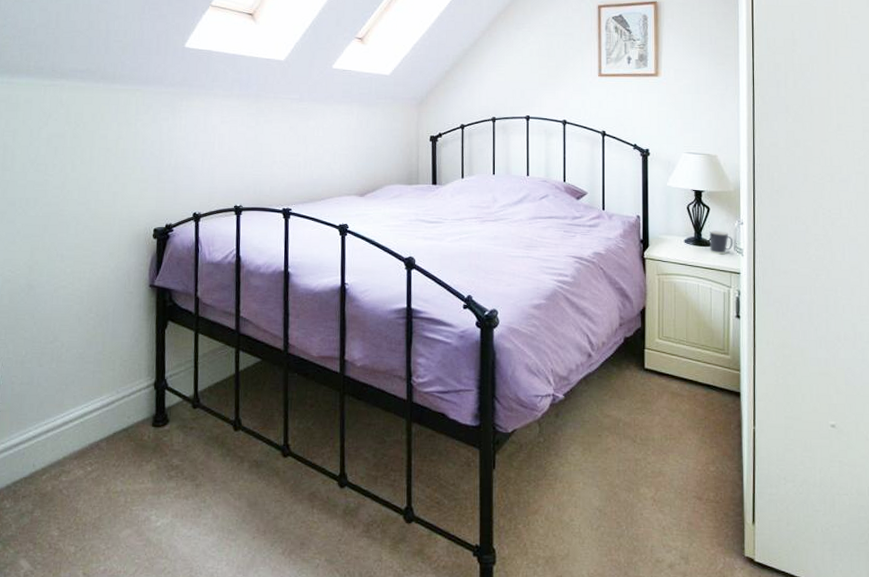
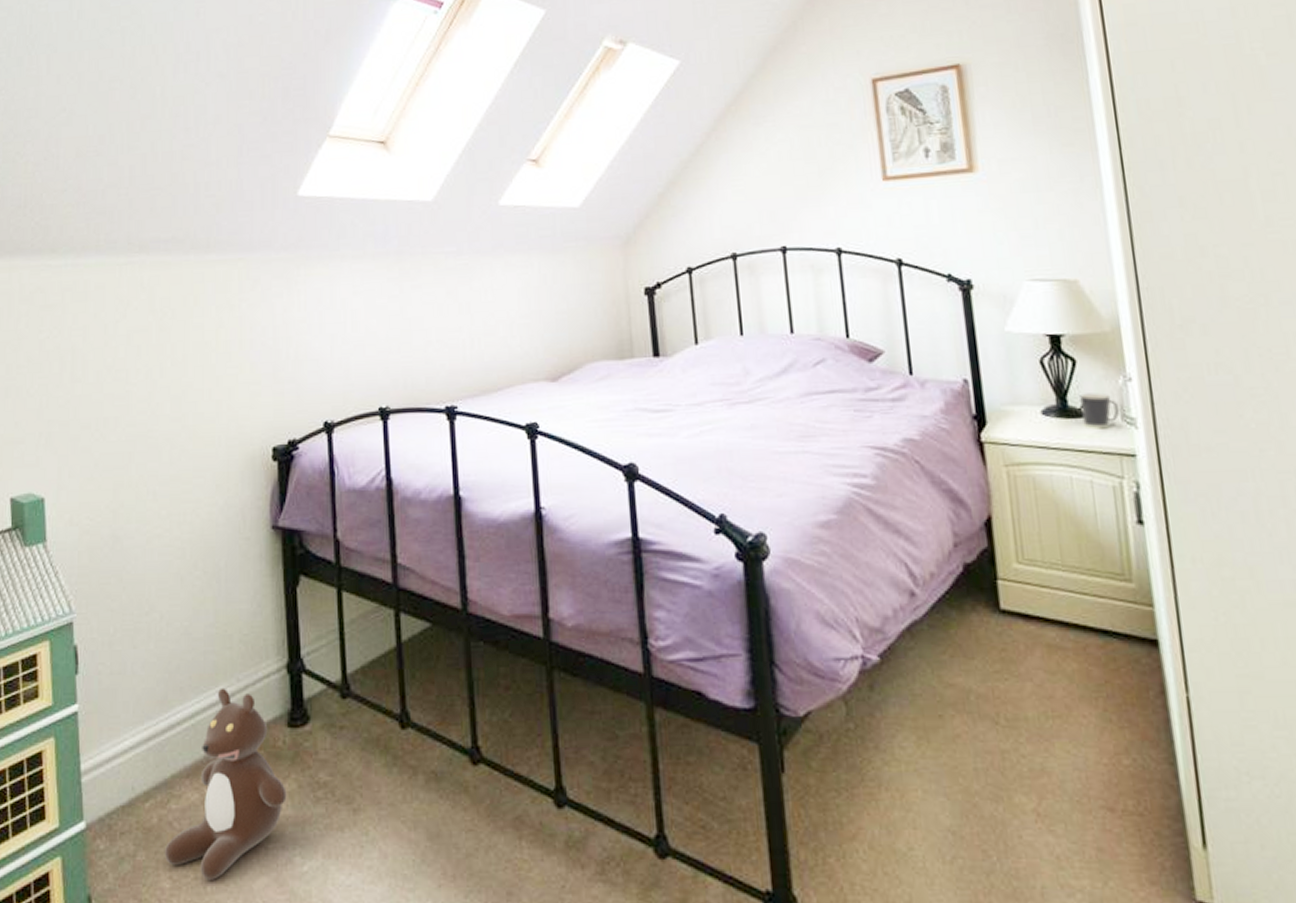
stuffed animal: none [54,397,149,530] -> present [164,687,287,880]

